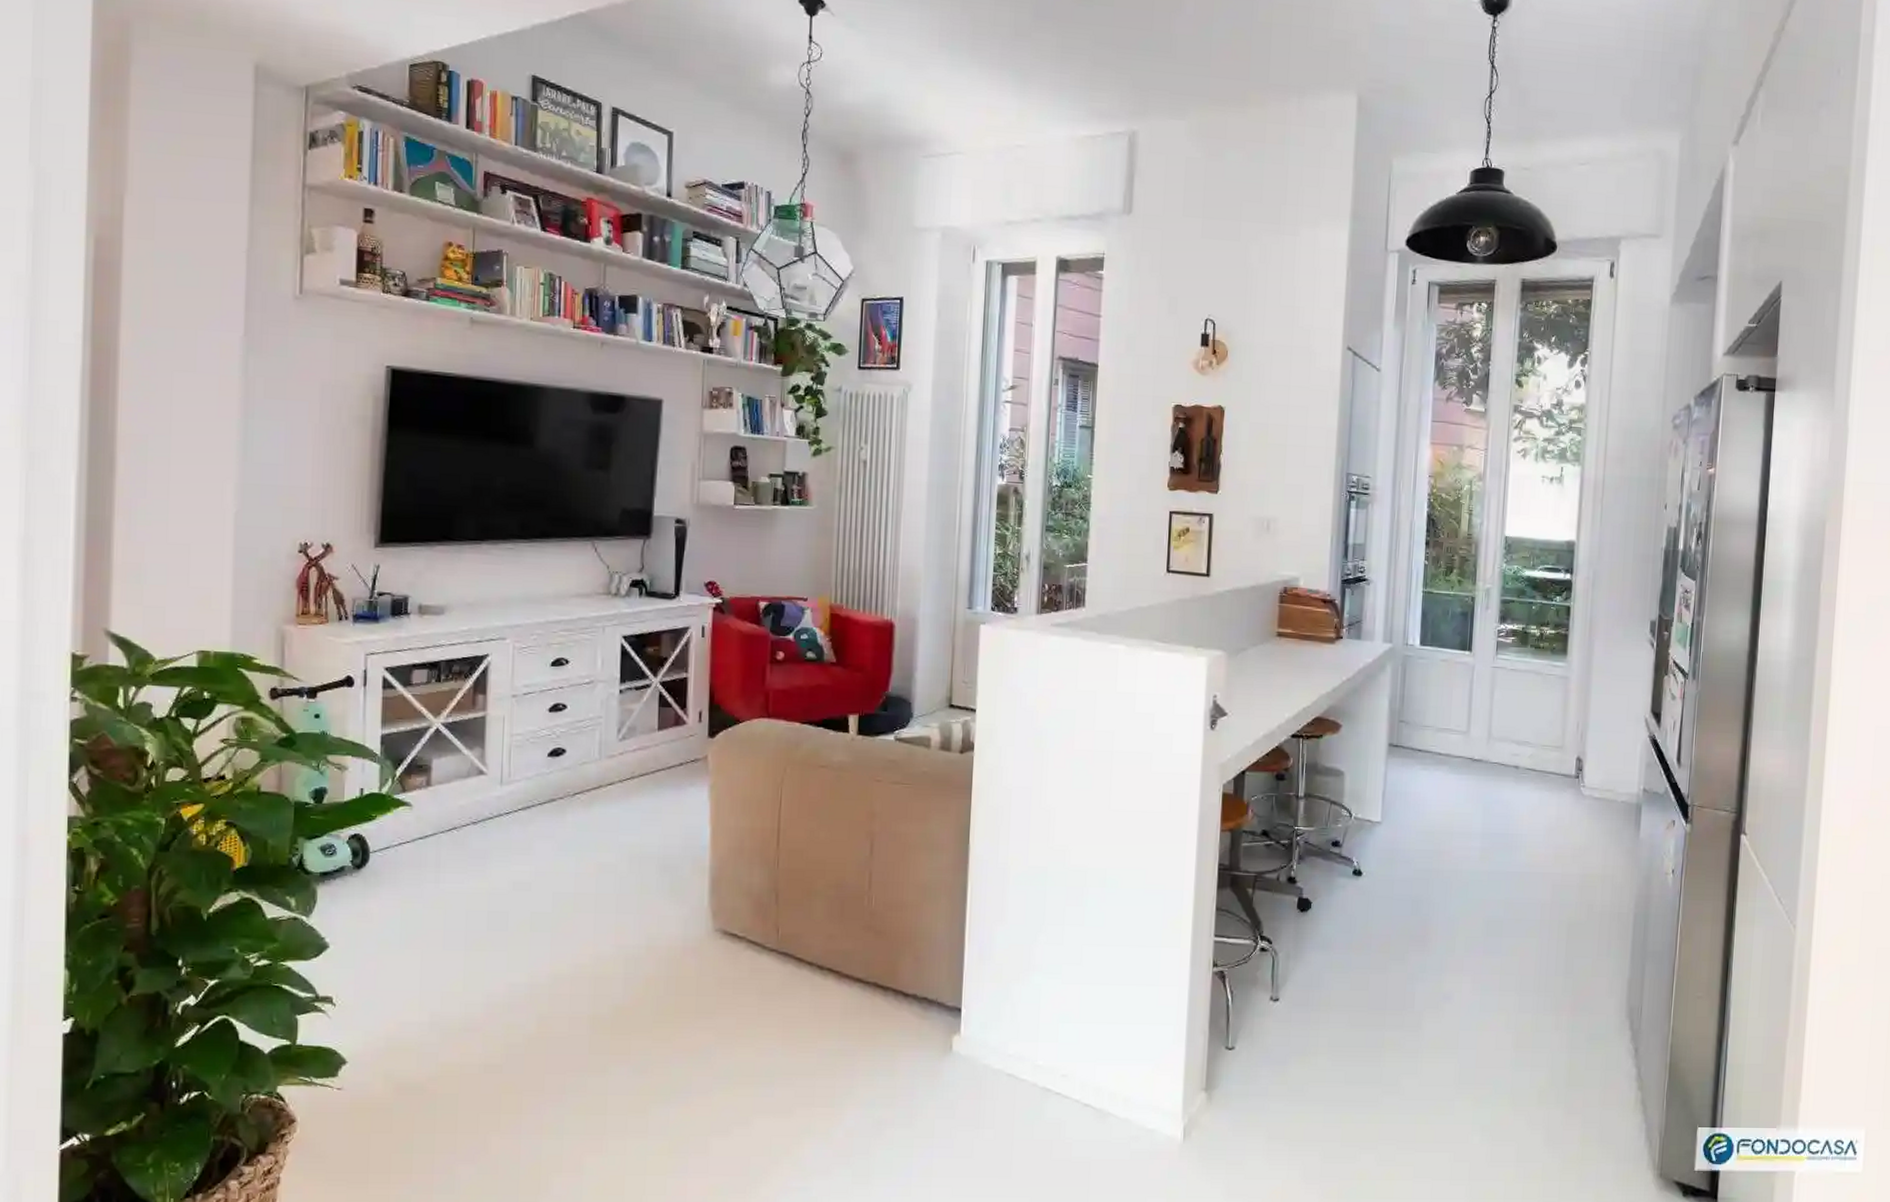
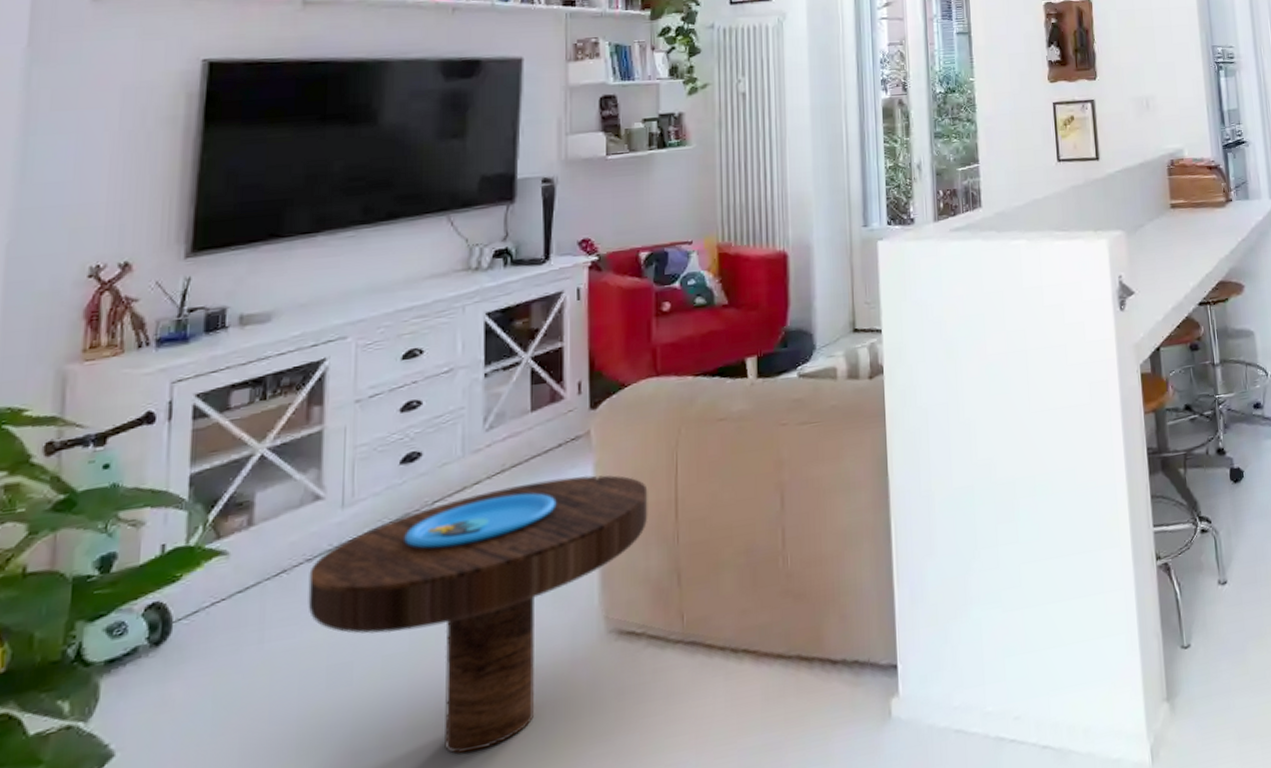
side table: none [473,792,755,1003] -> present [308,475,648,754]

